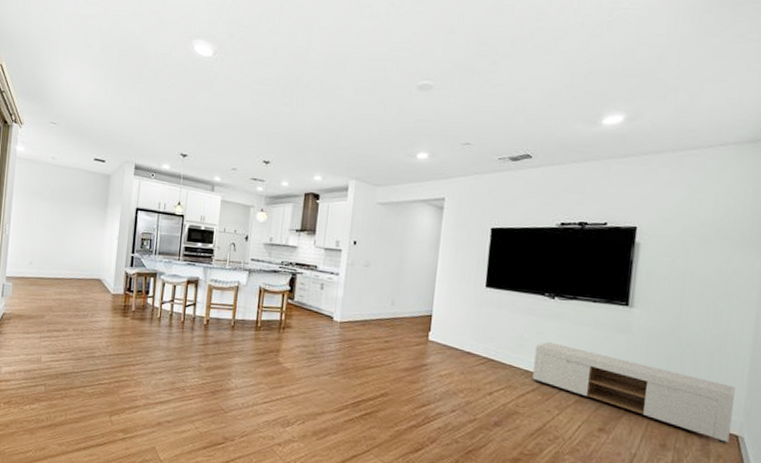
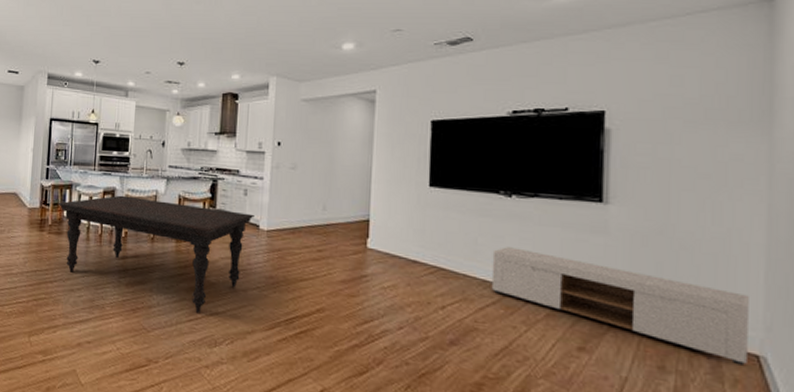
dining table: none [142,285,329,396] -> present [58,195,254,313]

